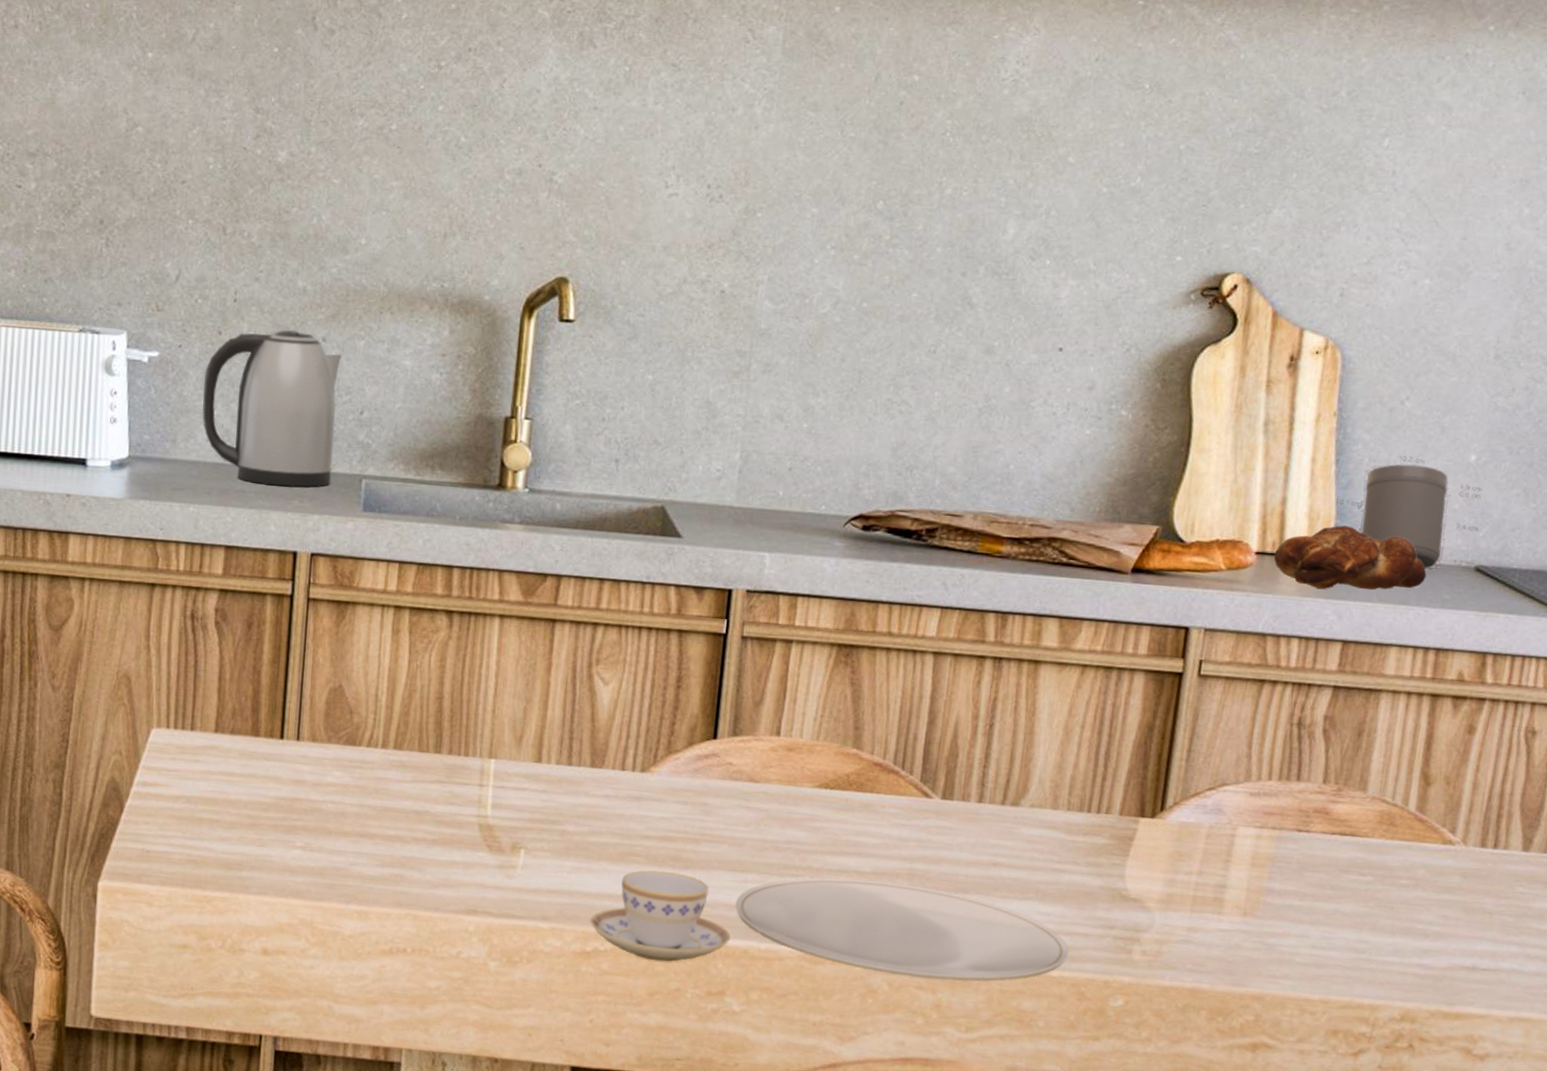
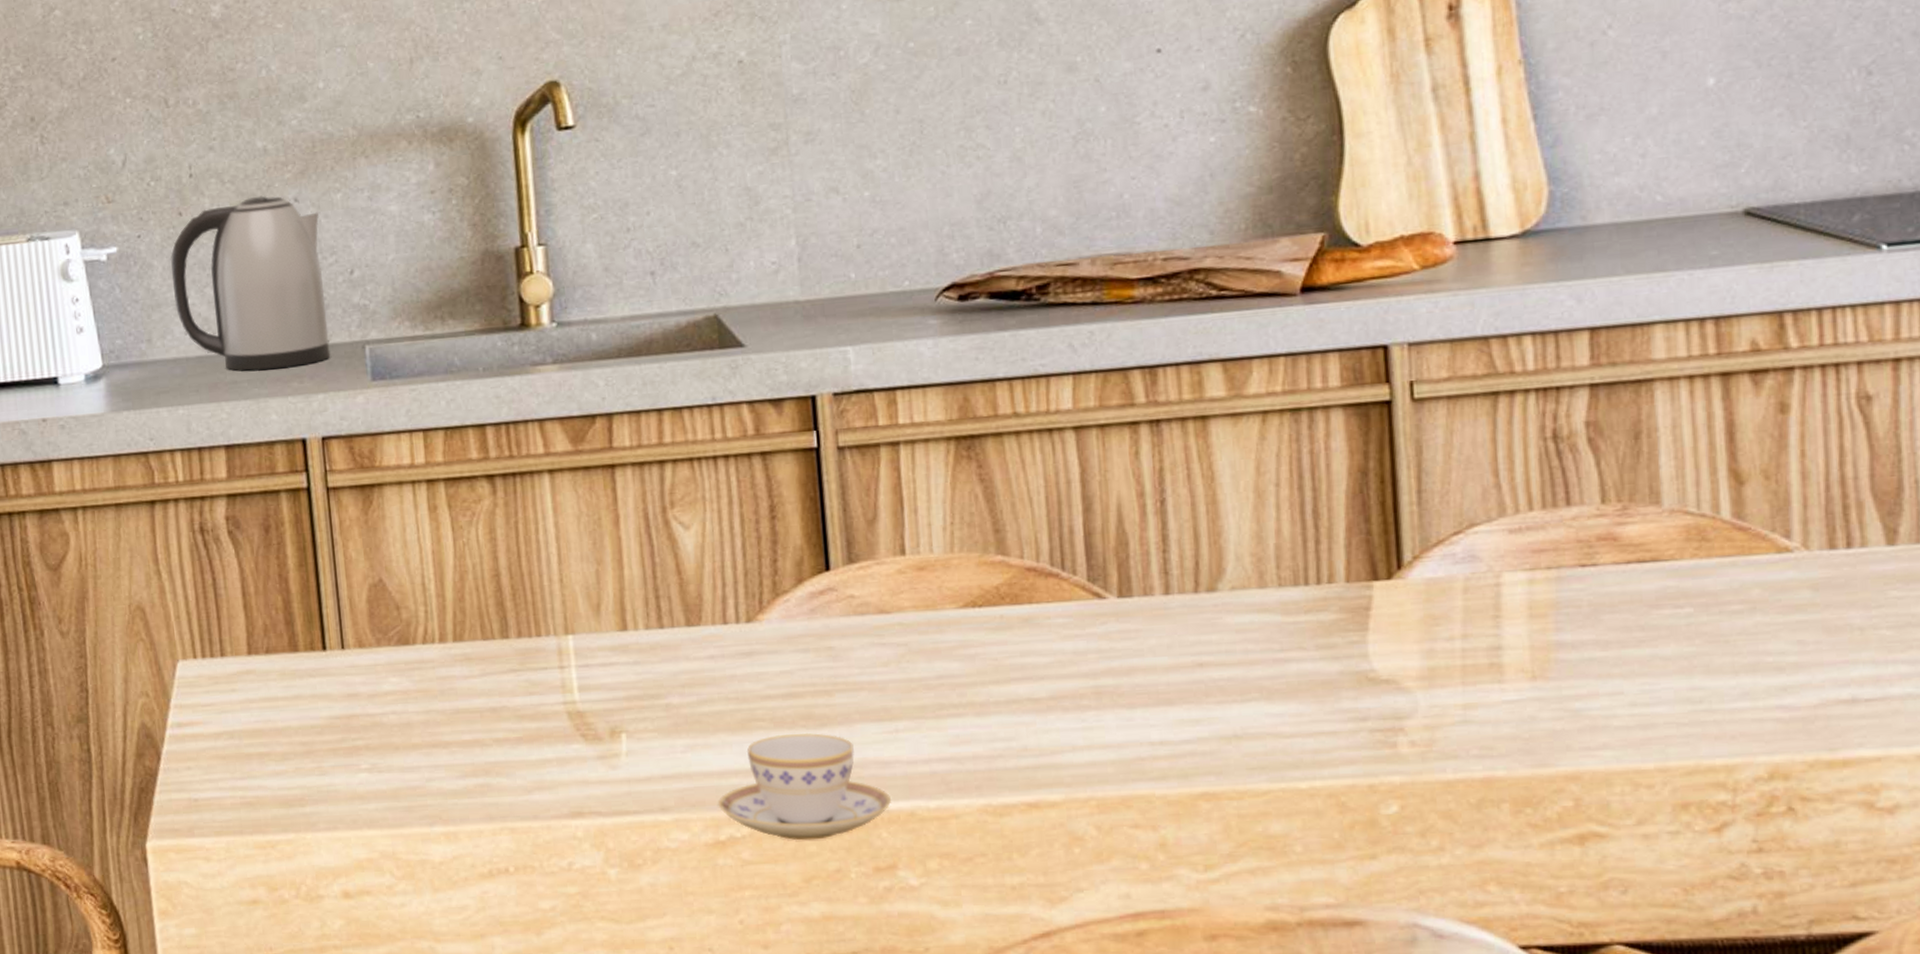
plate: present [735,877,1069,983] -> none [888,704,1316,816]
bread loaf: present [1273,525,1427,590] -> none [1478,190,1682,272]
canister: present [1336,455,1482,570] -> none [1543,94,1743,225]

